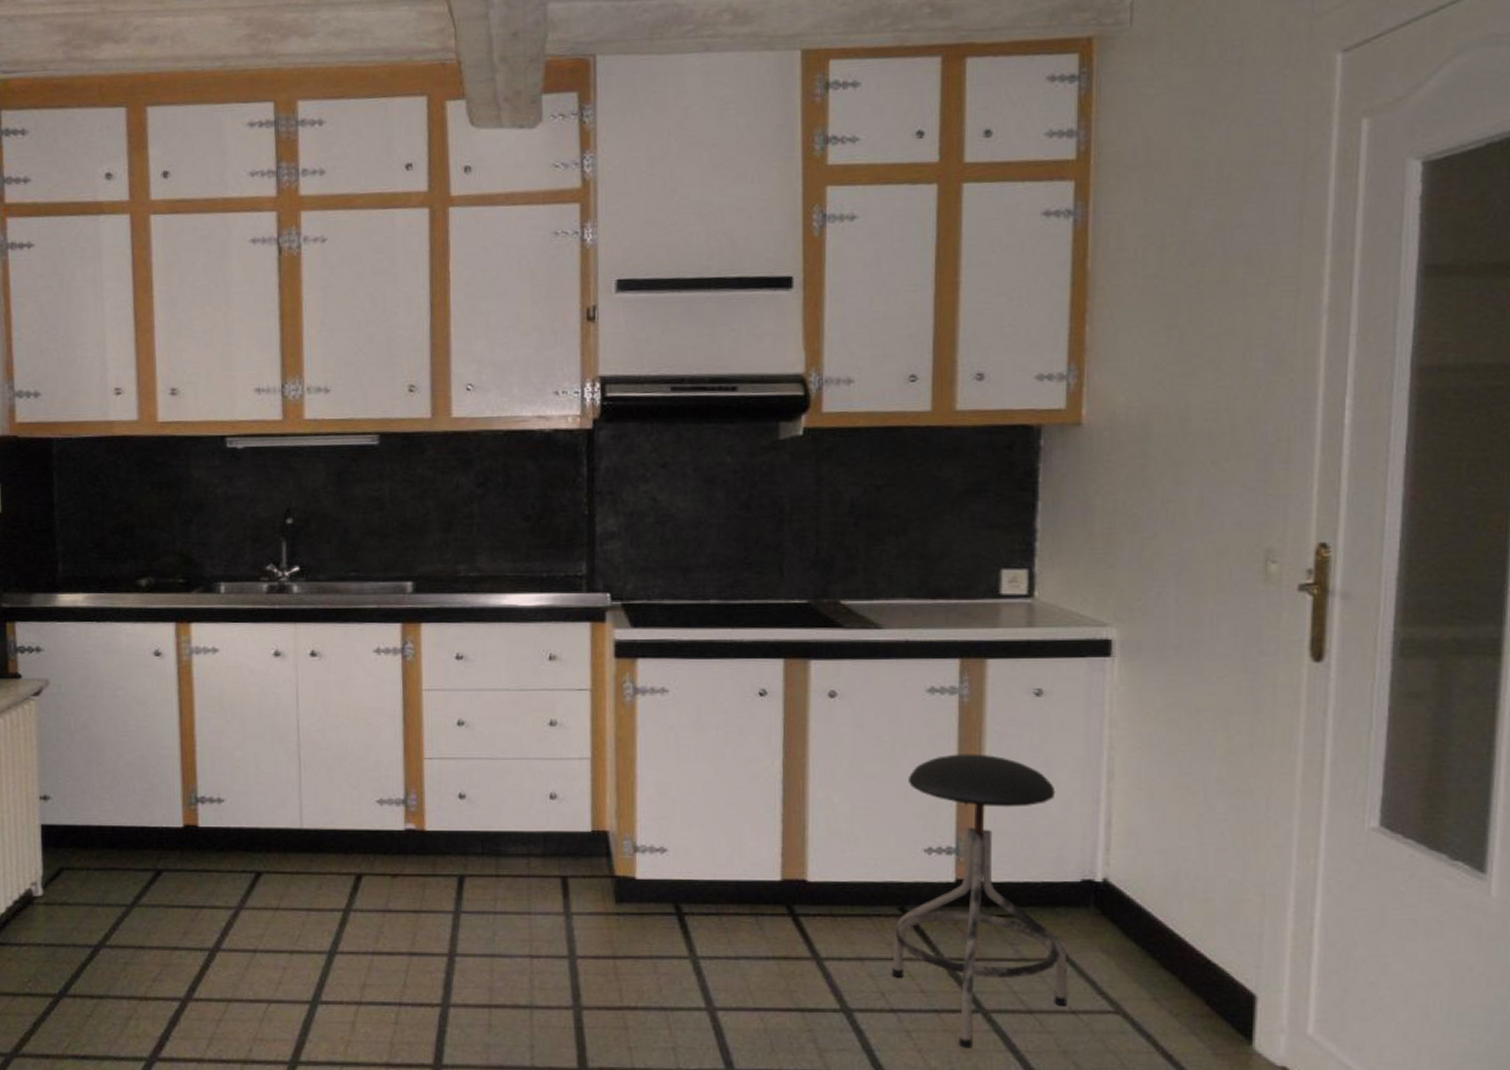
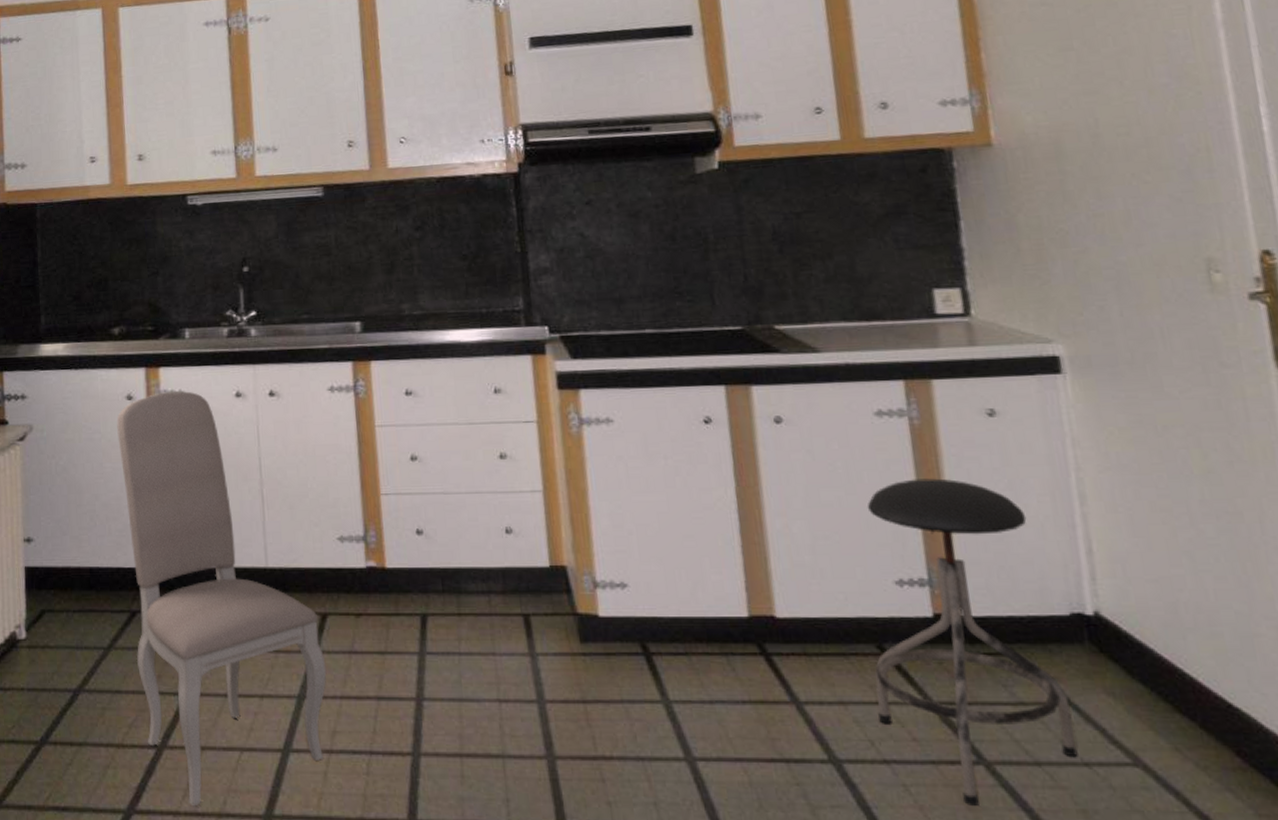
dining chair: none [143,647,359,1054] -> present [117,390,327,807]

